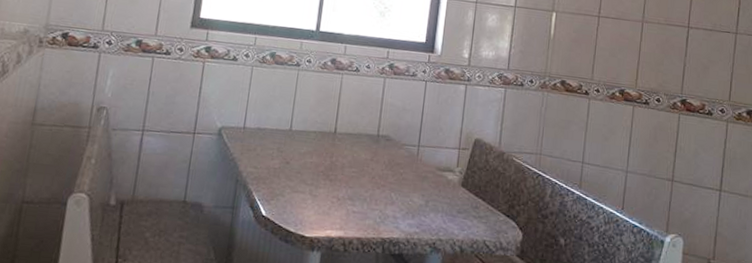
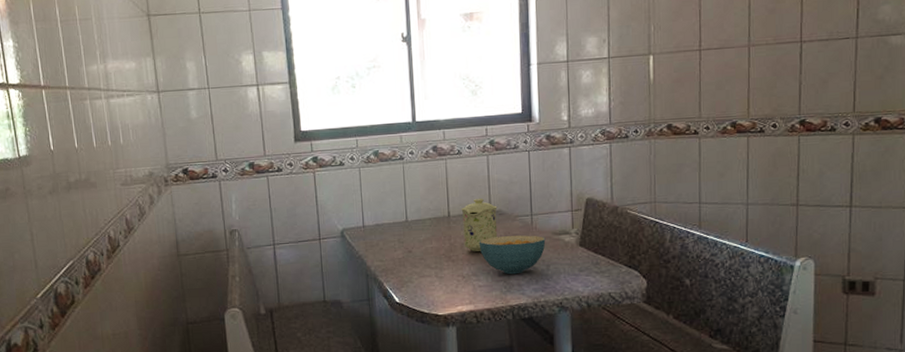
mug: none [345,120,386,175] -> present [461,199,498,252]
cereal bowl: none [360,162,429,206] -> present [478,235,546,275]

